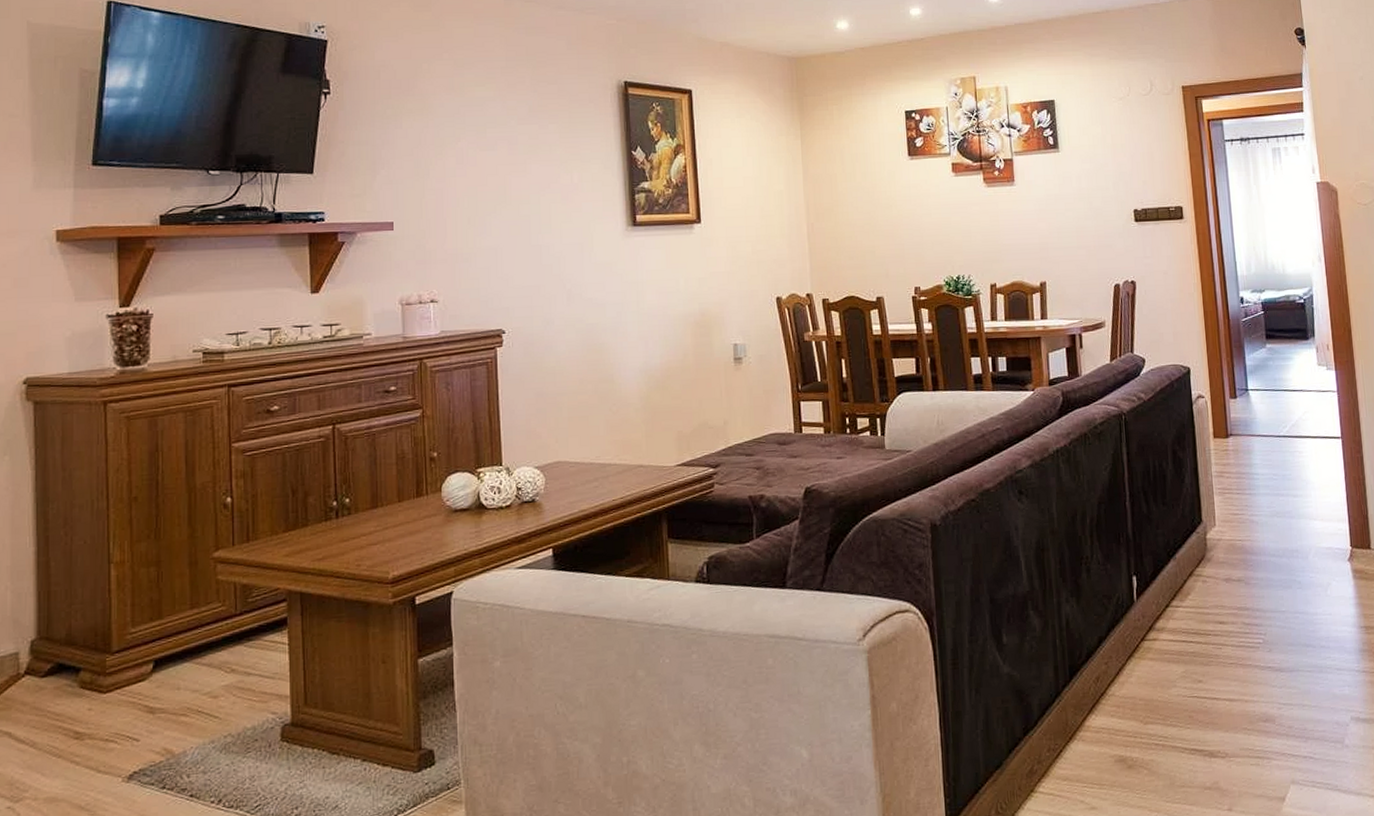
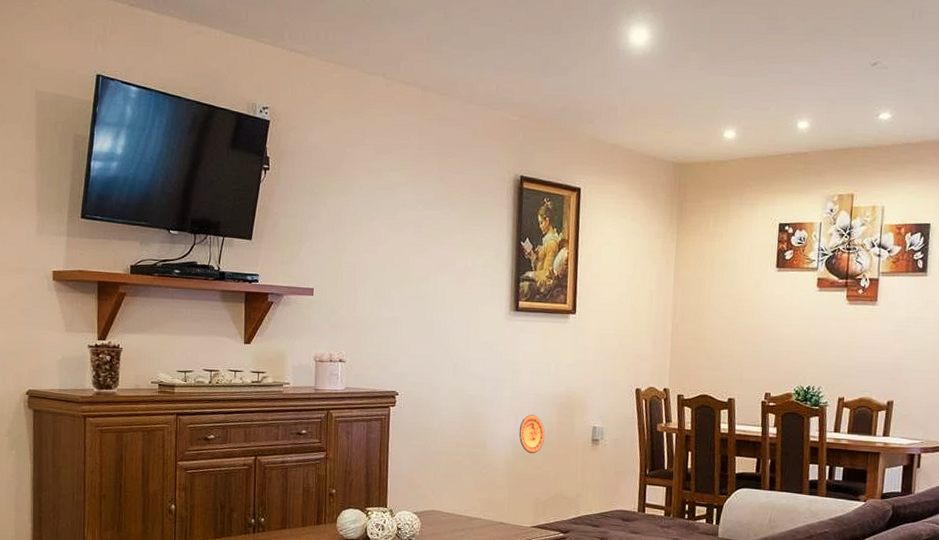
decorative plate: none [650,338,681,383] -> present [519,414,545,454]

